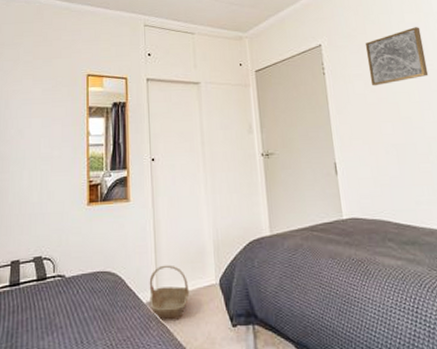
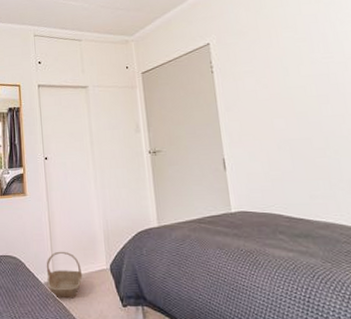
wall art: present [365,27,429,86] -> none [256,18,328,82]

